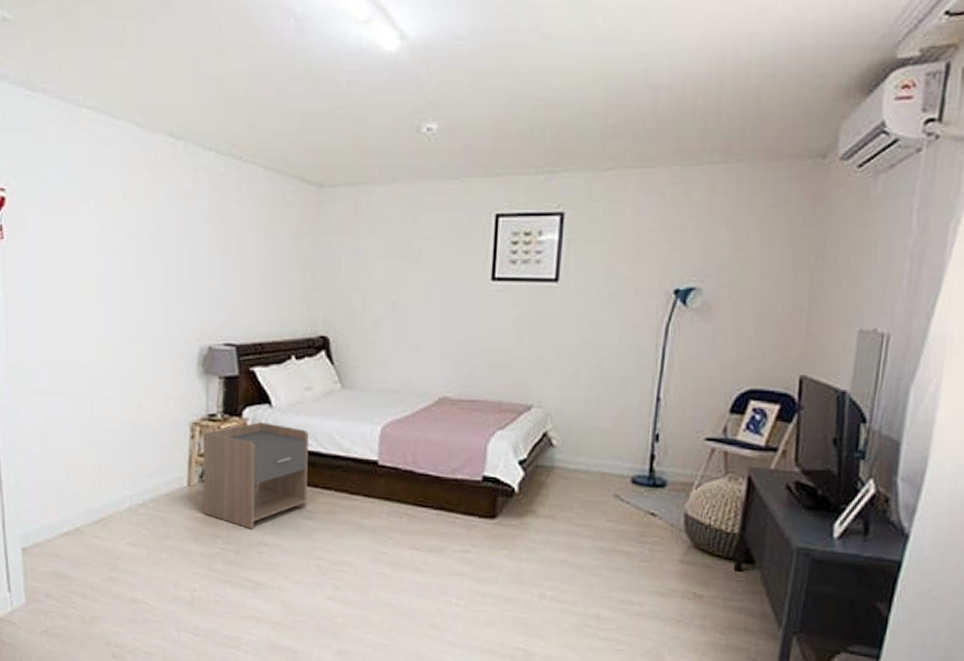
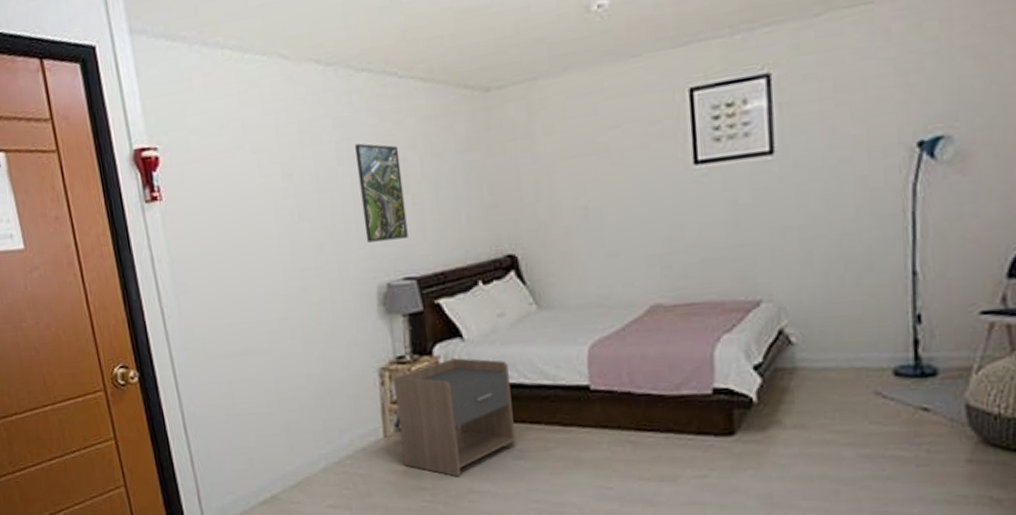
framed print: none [194,215,235,308] -> present [355,143,408,243]

